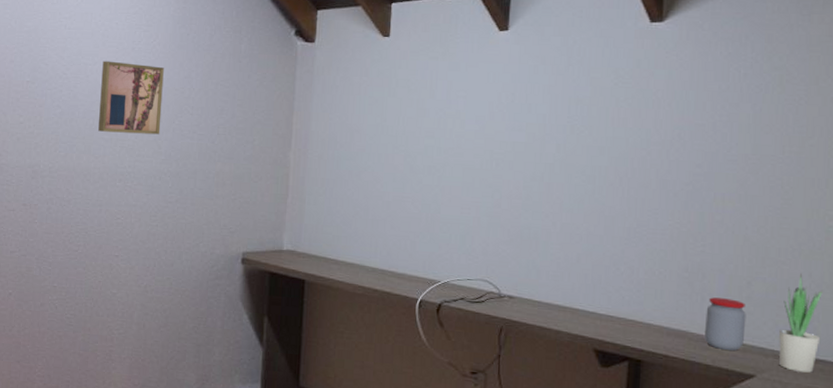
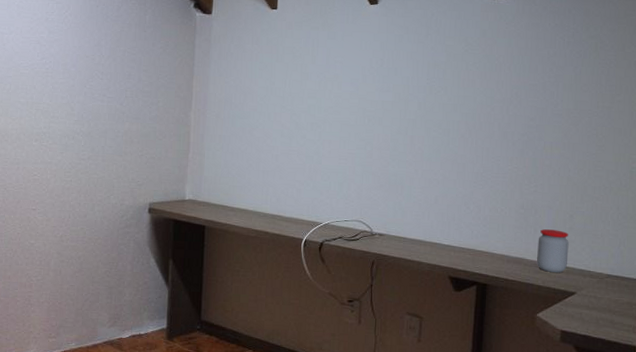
wall art: present [98,61,164,135] -> none [15,30,76,98]
potted plant: present [779,273,823,373] -> none [594,207,627,288]

